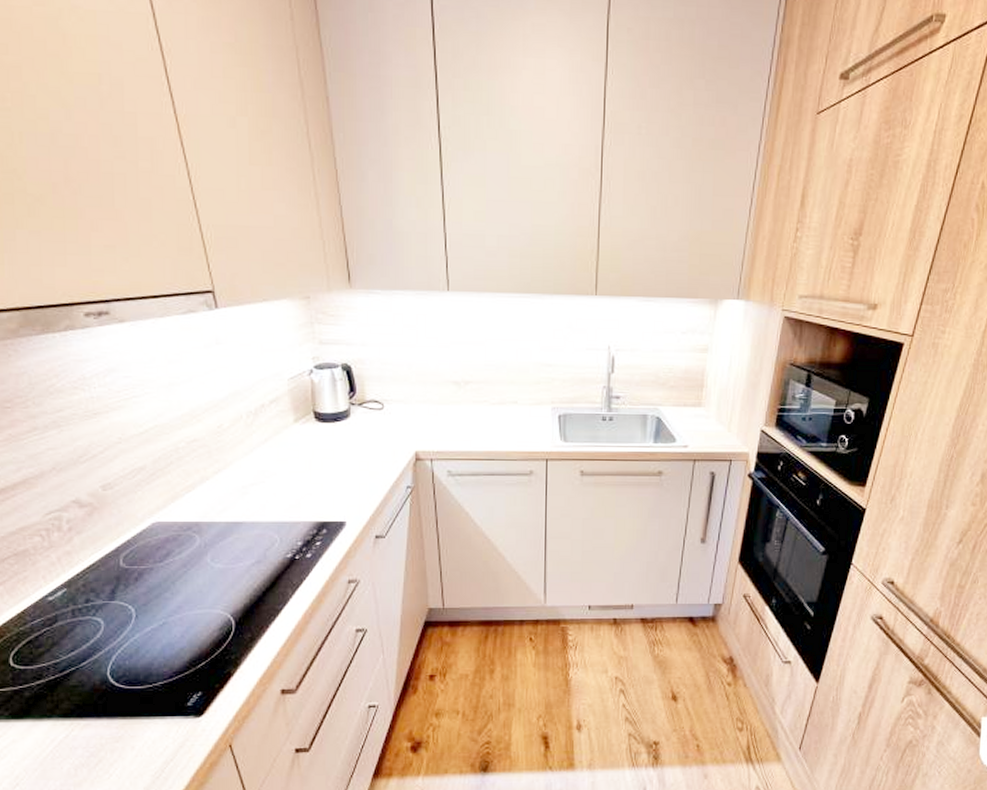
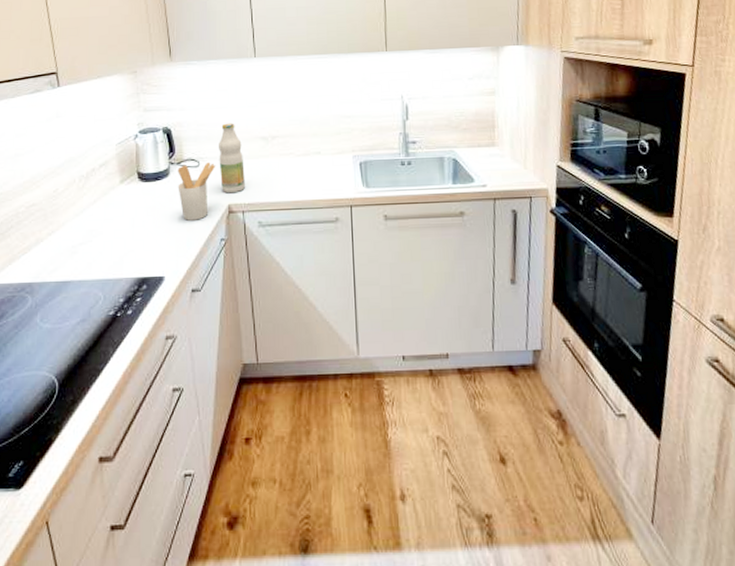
utensil holder: none [359,406,402,466] -> present [178,162,216,221]
bottle: none [405,363,434,440] -> present [219,123,245,194]

